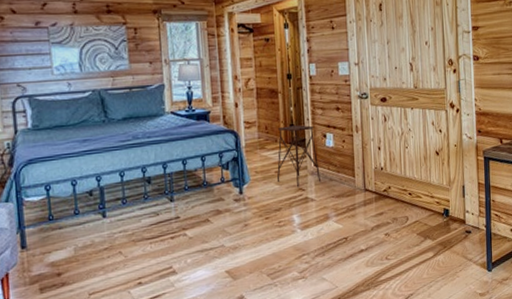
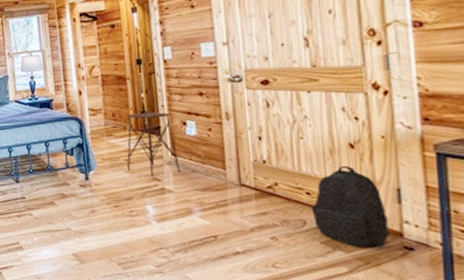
backpack: none [412,170,458,235] -> present [311,166,391,247]

